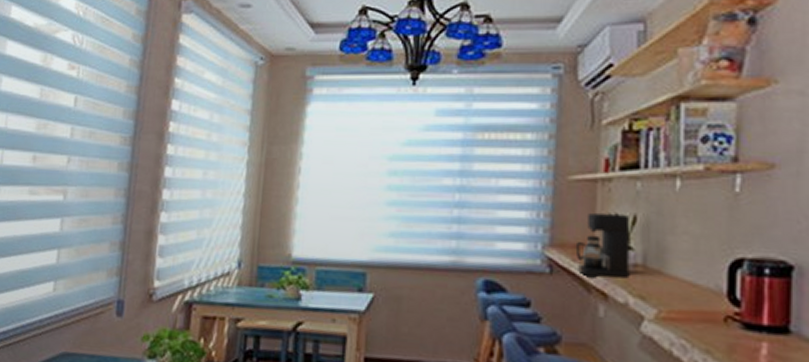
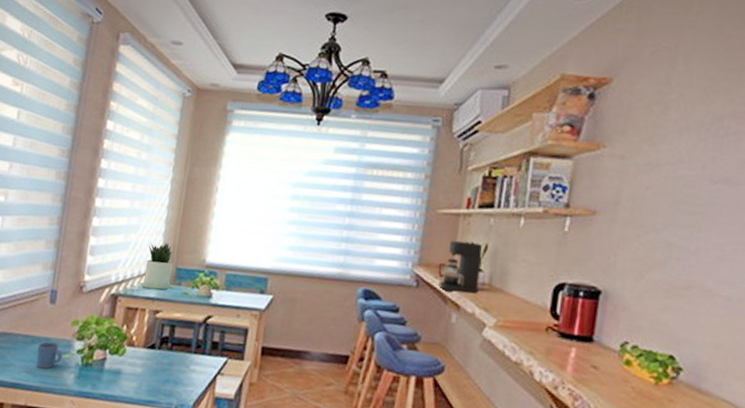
planter: none [217,237,255,294] -> present [140,242,174,290]

